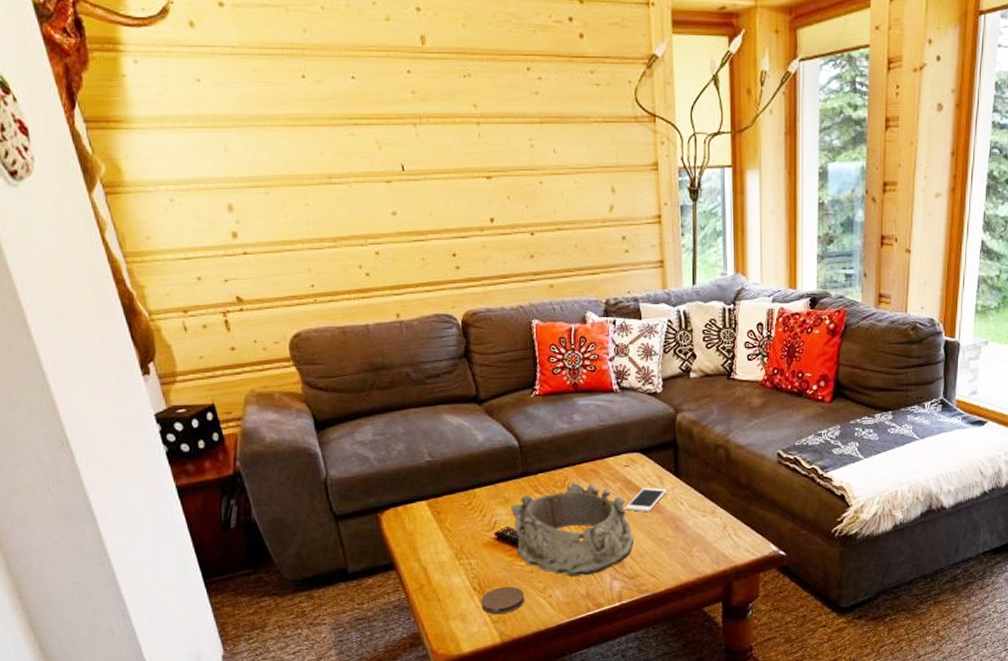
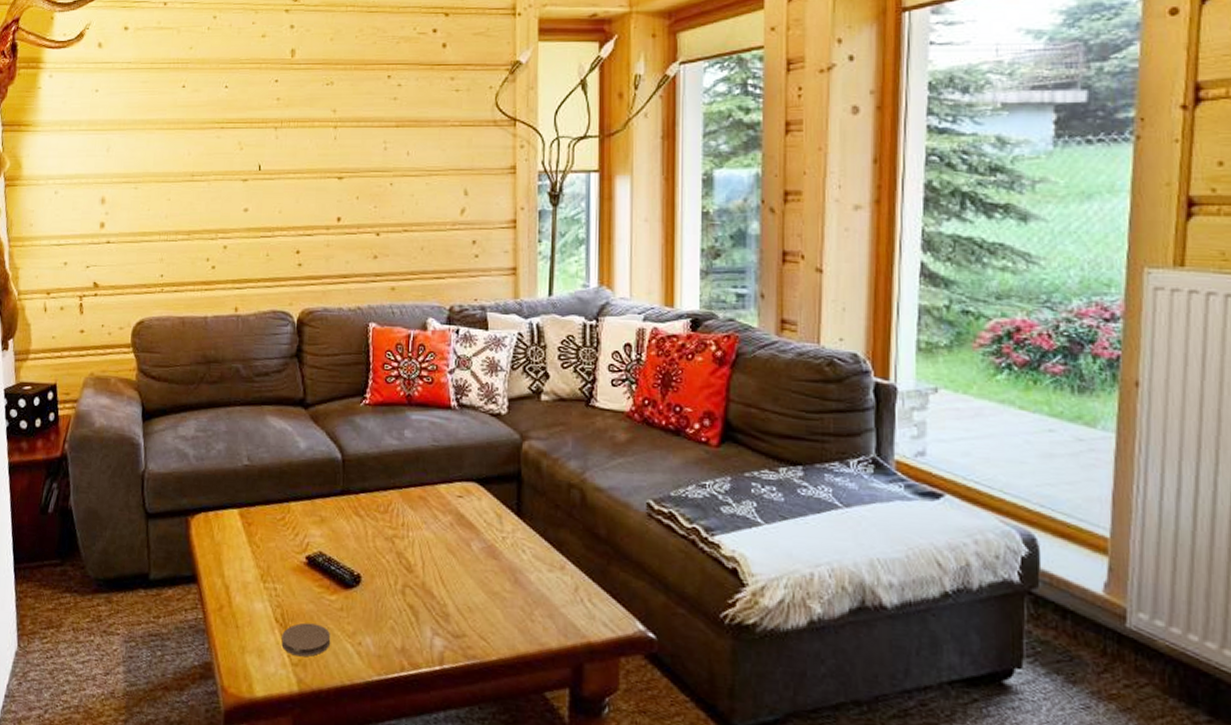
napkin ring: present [511,482,634,577] -> none [326,508,462,625]
cell phone: present [625,487,667,512] -> none [455,525,506,556]

